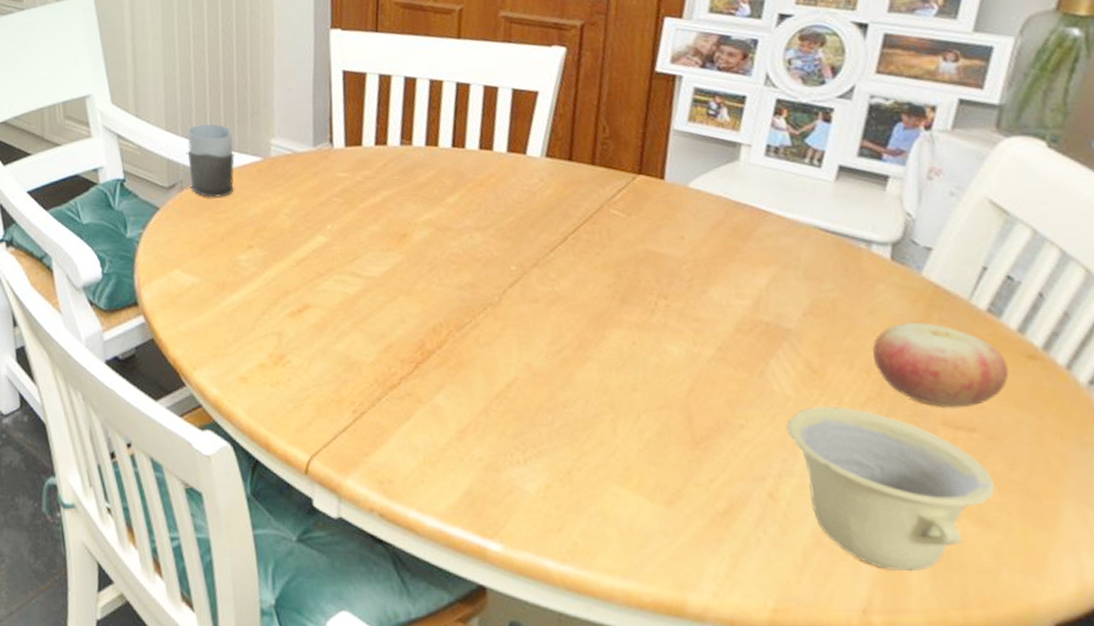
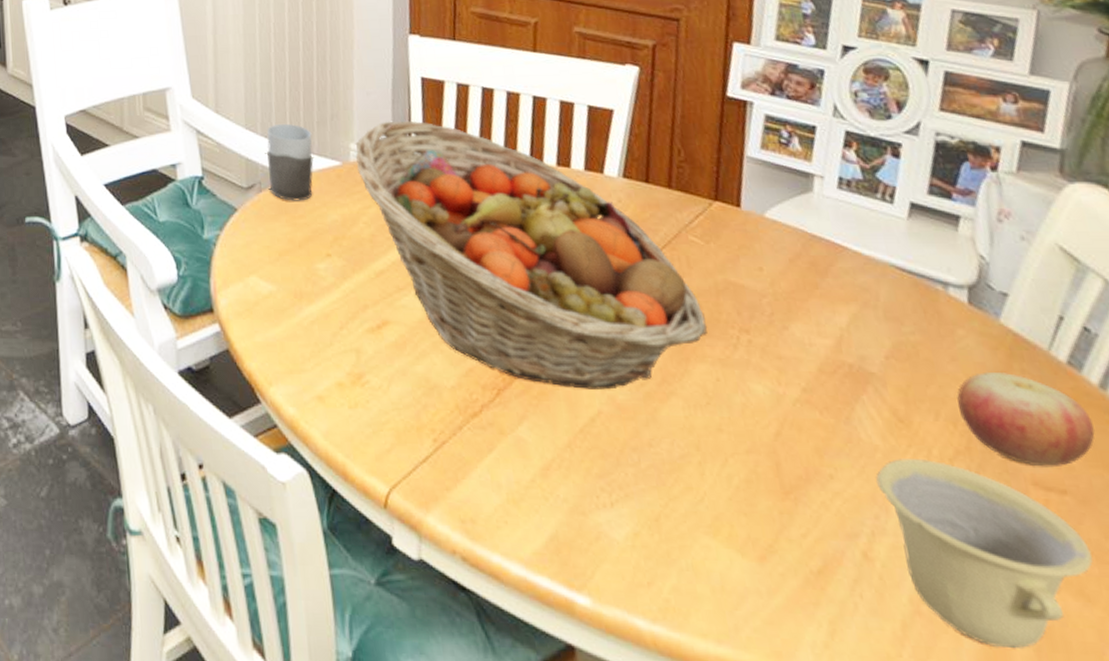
fruit basket: none [276,113,626,358] -> present [355,120,708,390]

